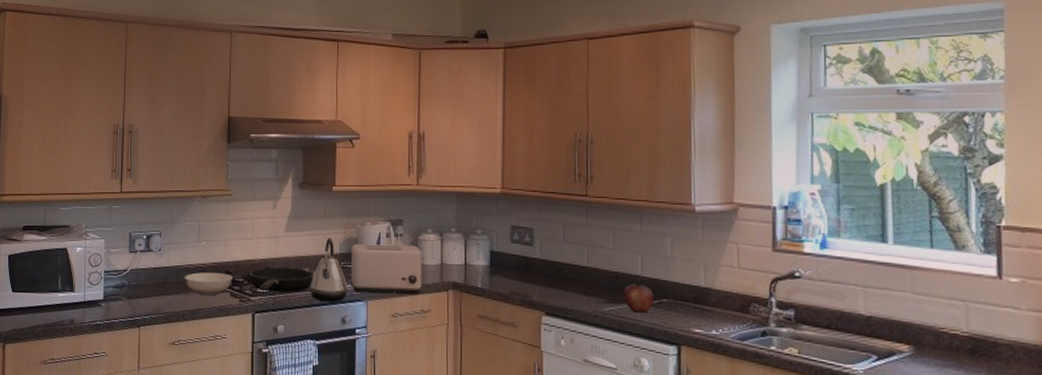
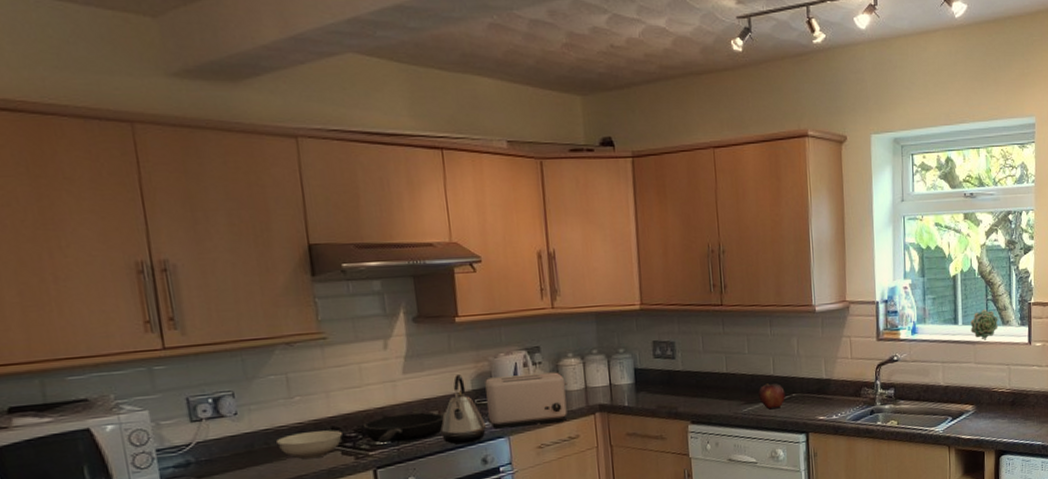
succulent plant: none [906,227,949,265] -> present [970,309,999,339]

